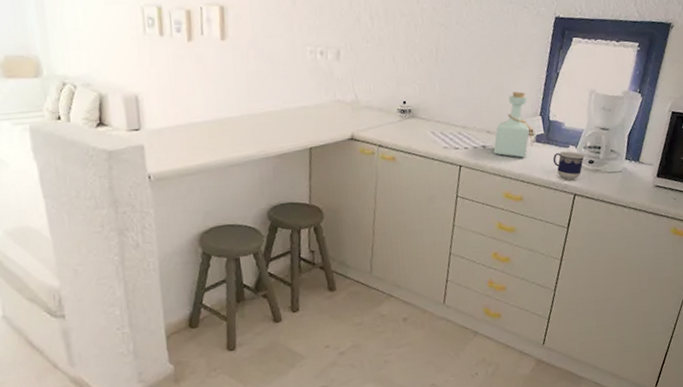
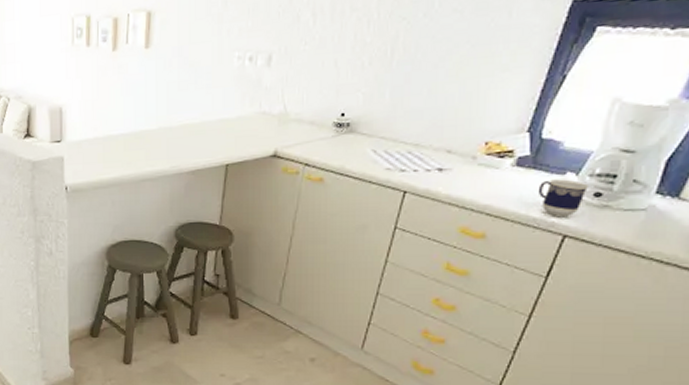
bottle: present [493,91,533,158] -> none [453,100,514,185]

